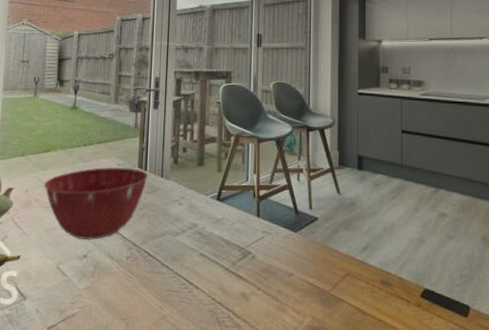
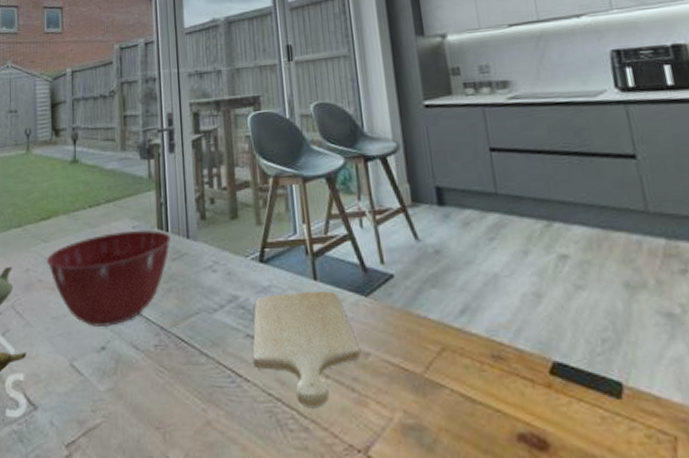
chopping board: none [203,225,285,312] -> present [252,290,360,409]

